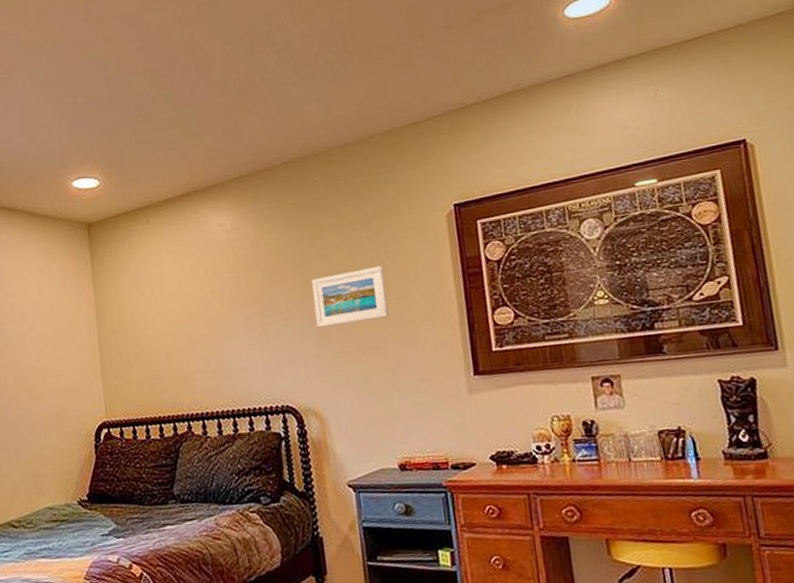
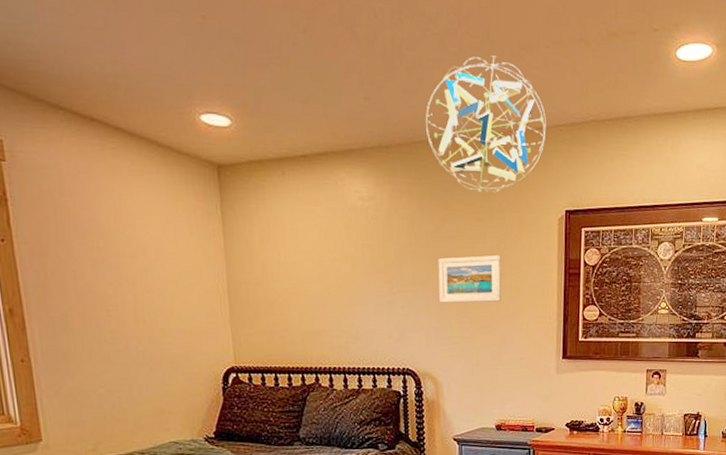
hanging mobile: none [285,64,420,203] -> present [426,56,546,193]

